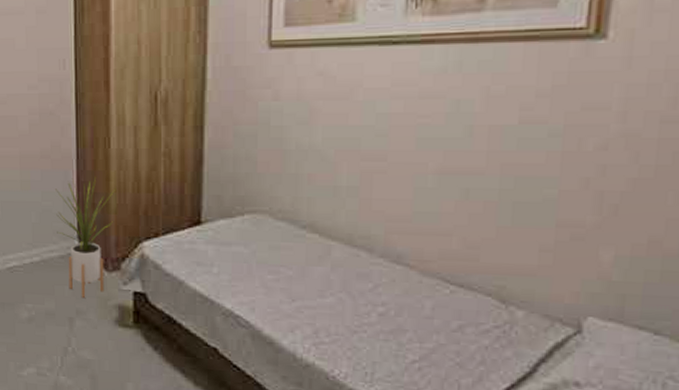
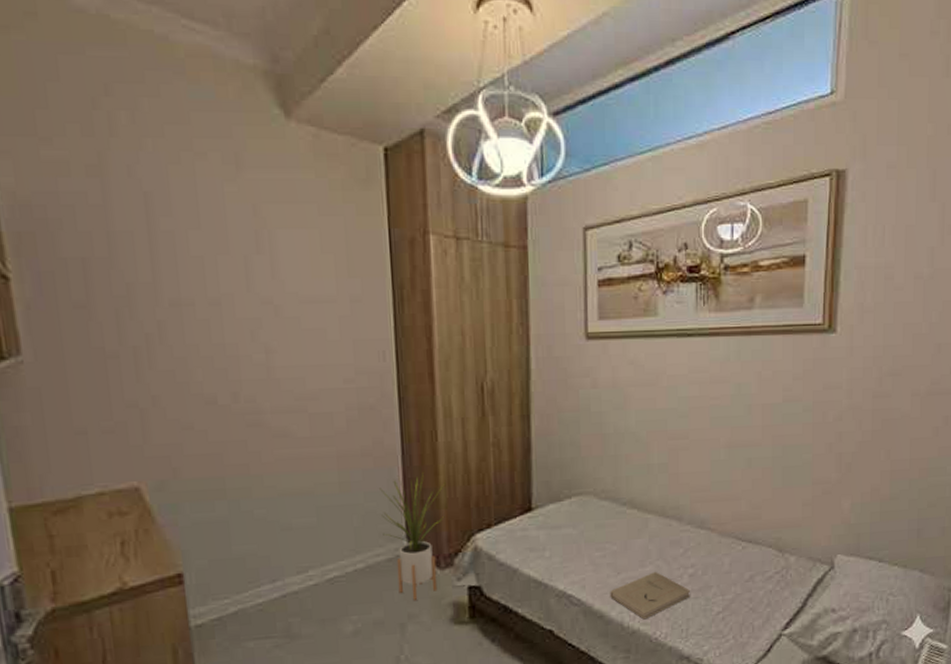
book: none [282,303,378,354] -> present [610,571,690,620]

